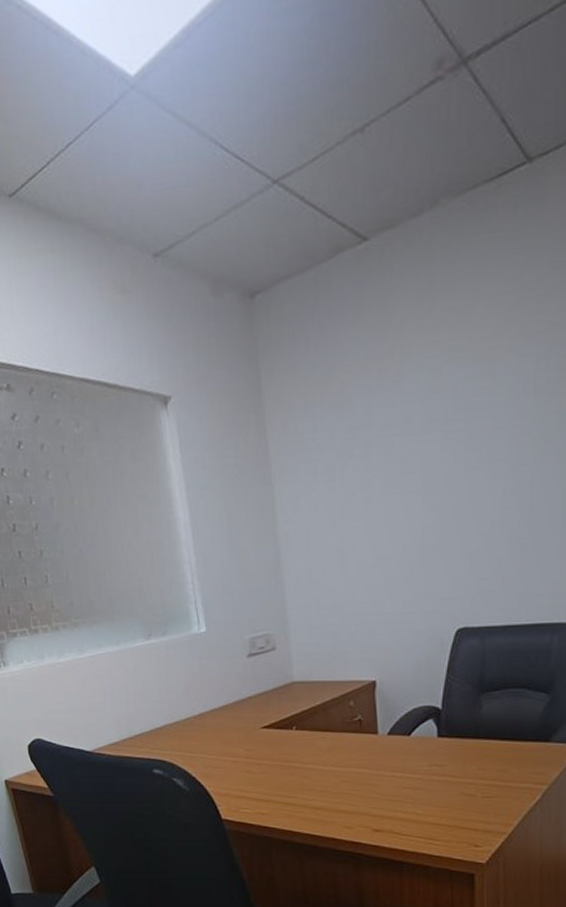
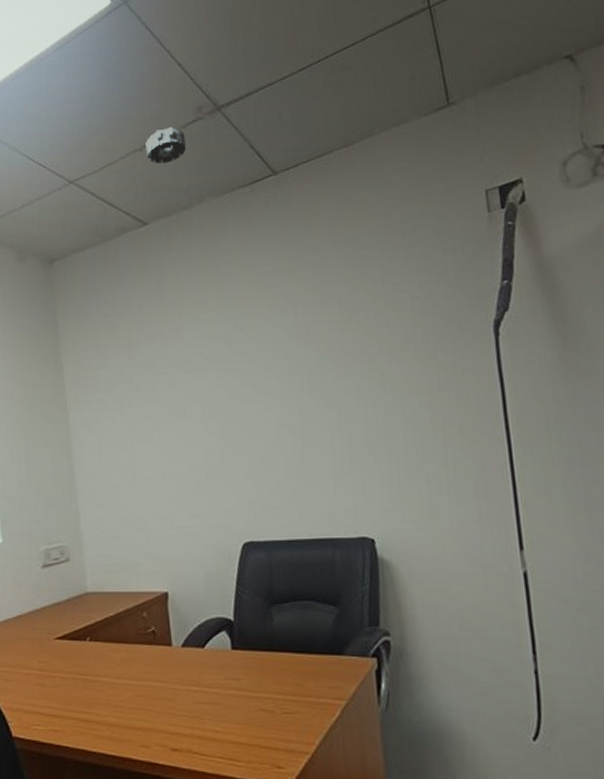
smoke detector: none [369,93,419,151] -> present [146,127,186,164]

